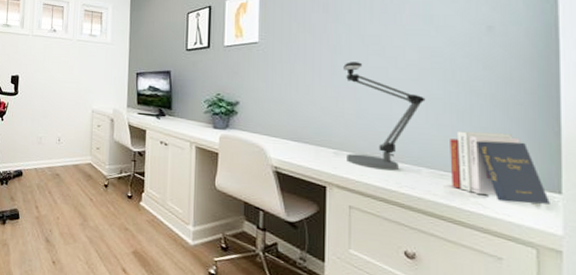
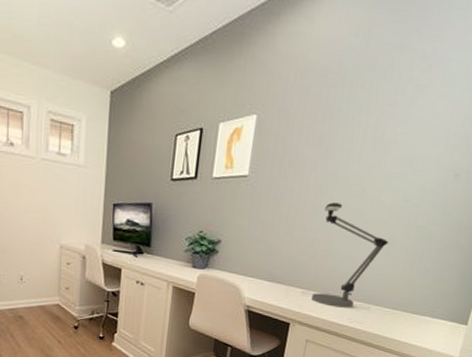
books: present [450,131,550,205] -> none [390,272,458,334]

